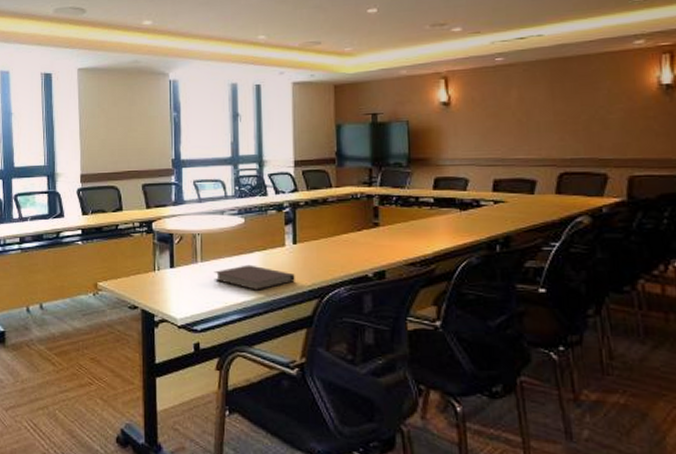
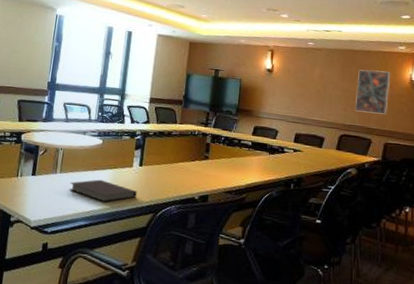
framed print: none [574,77,628,139] -> present [354,69,391,115]

